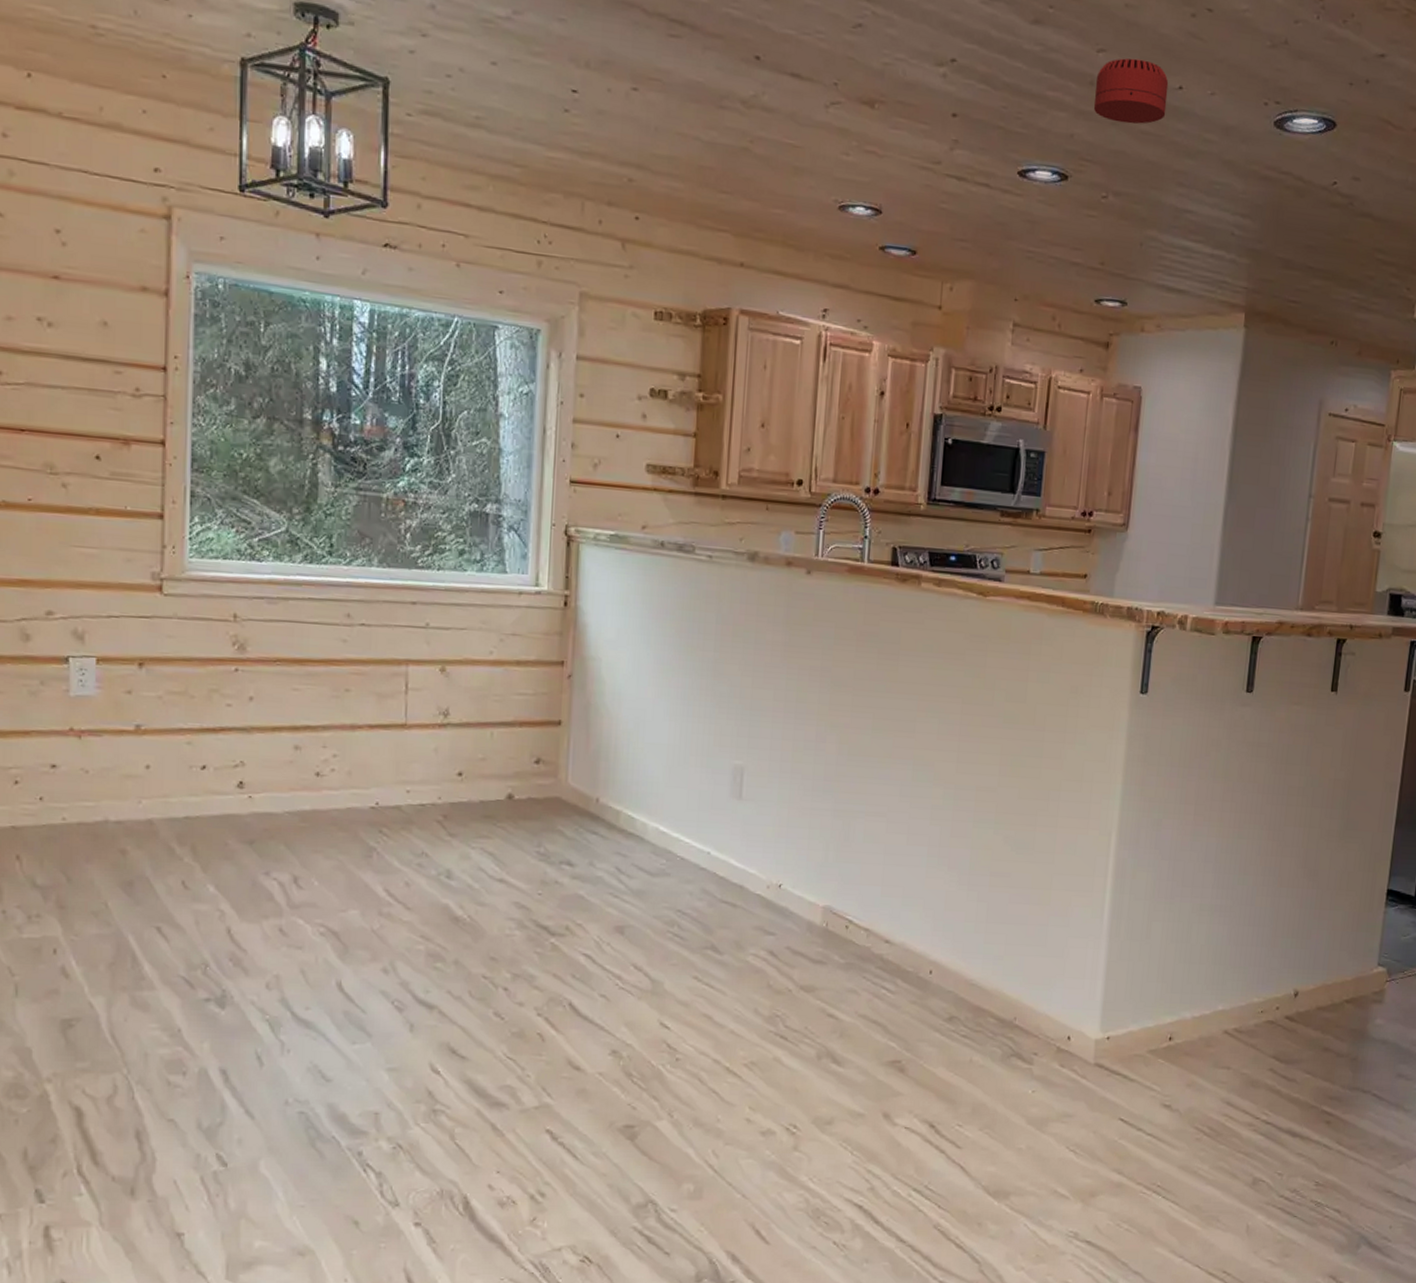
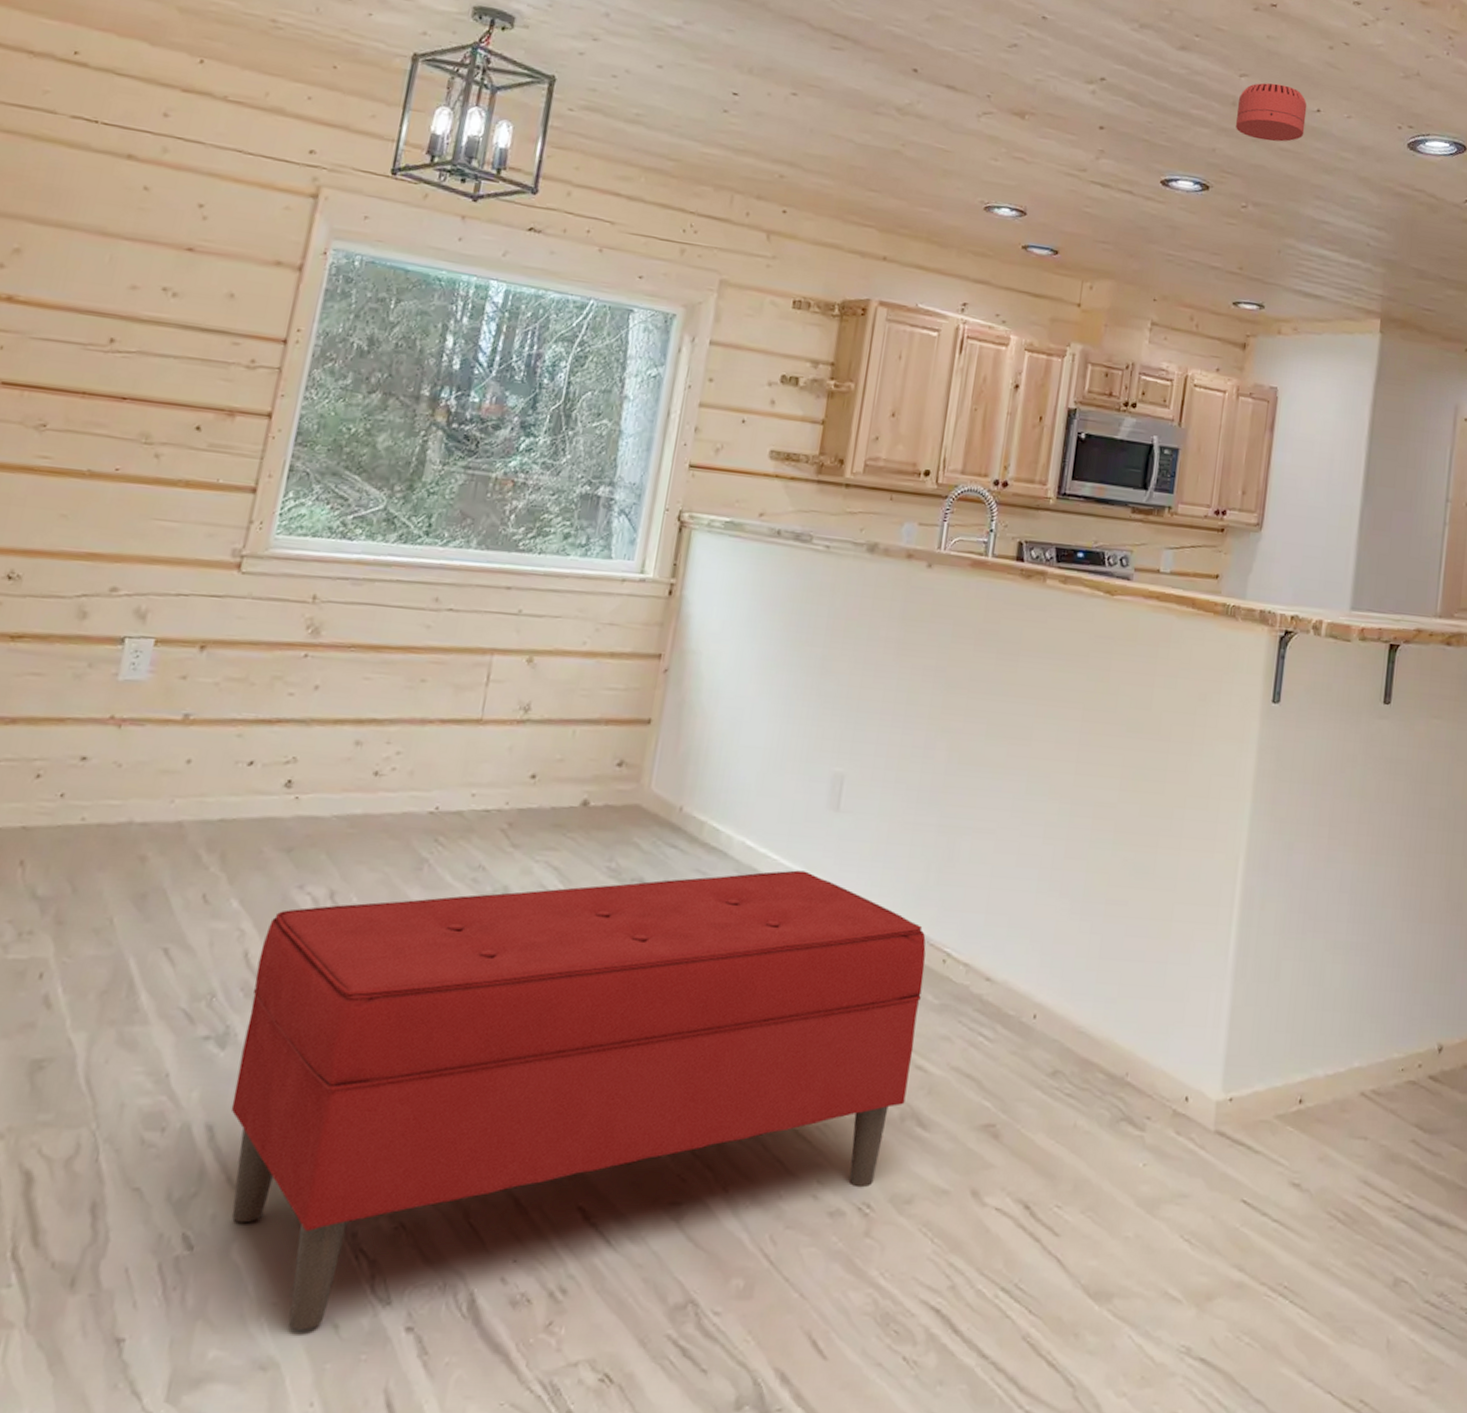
bench: none [239,851,830,1225] -> present [231,870,926,1330]

